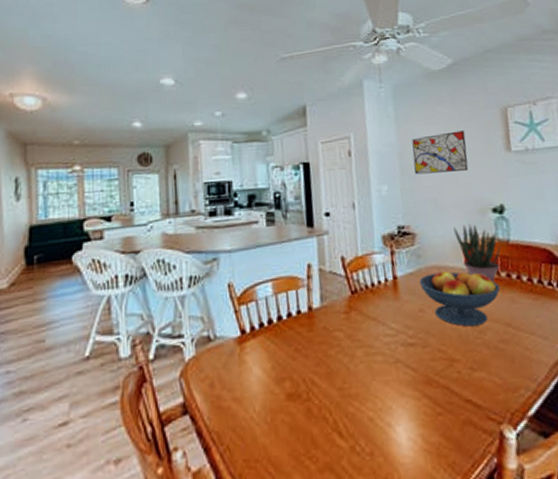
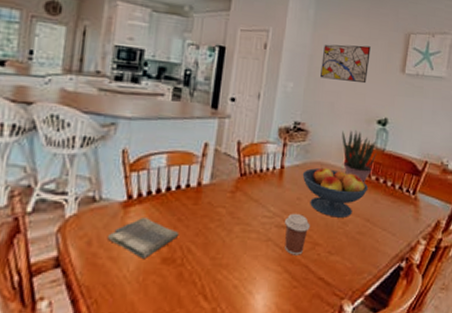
dish towel: none [229,352,300,398] -> present [108,218,180,260]
coffee cup: none [411,327,442,376] -> present [285,214,310,255]

